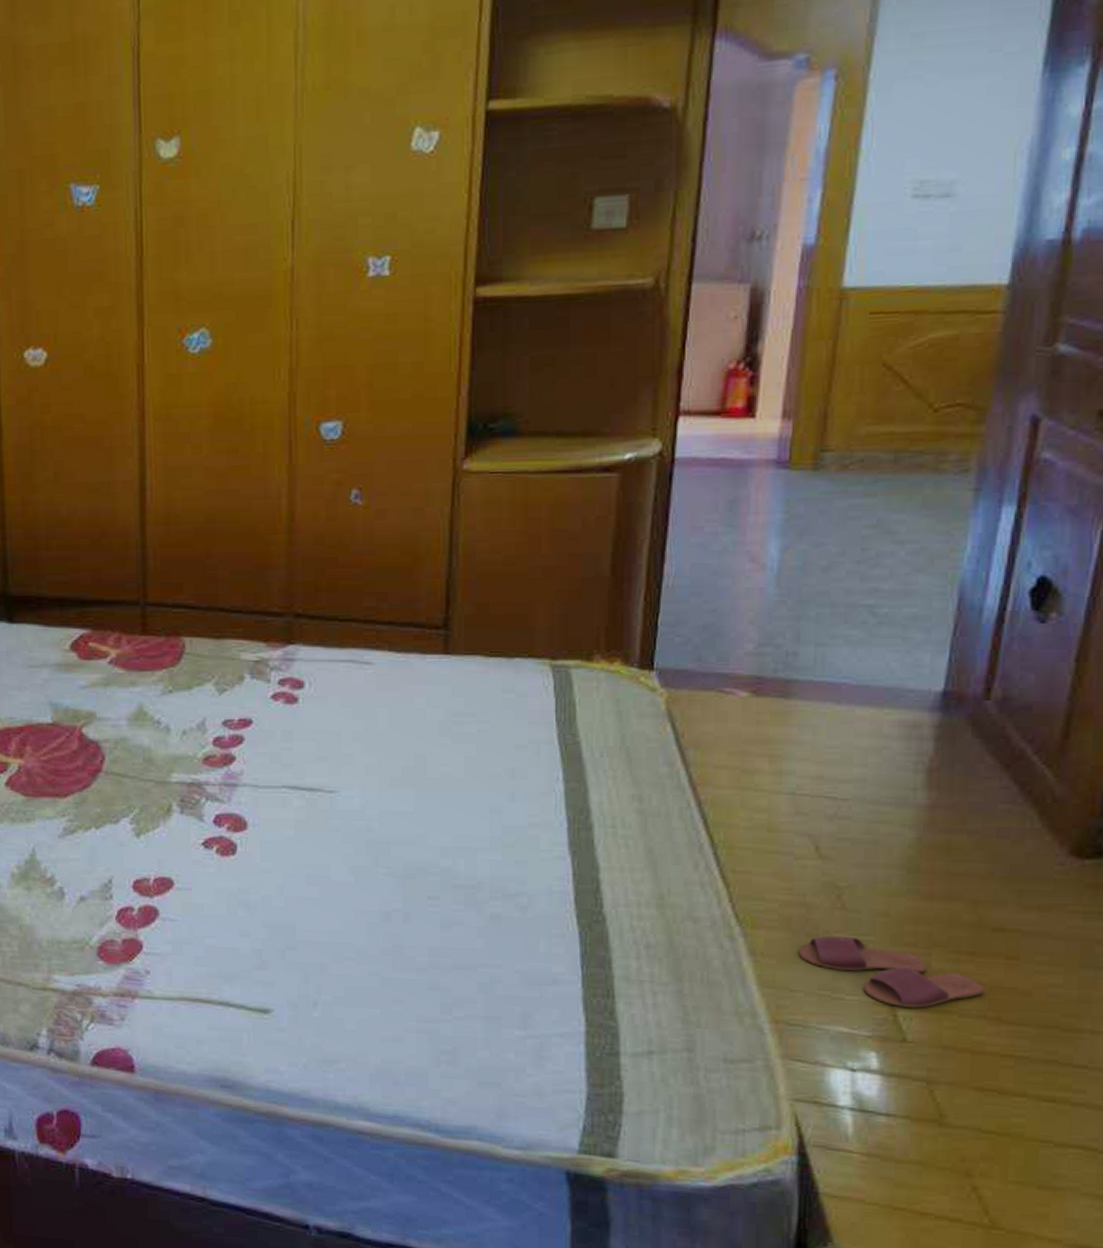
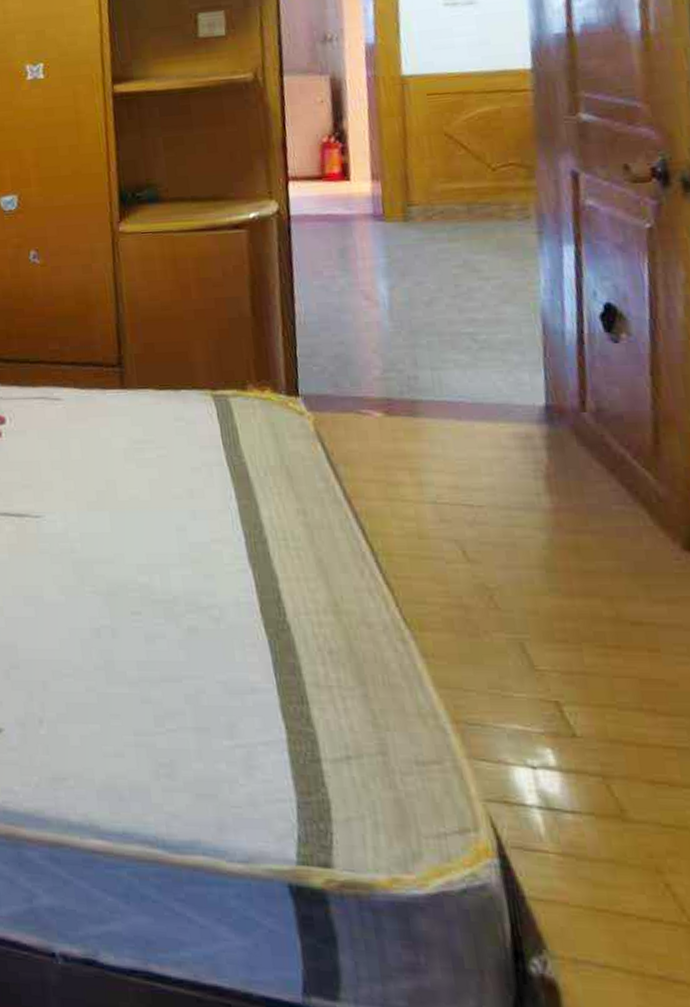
slippers: present [798,936,985,1008] -> none [464,636,636,703]

